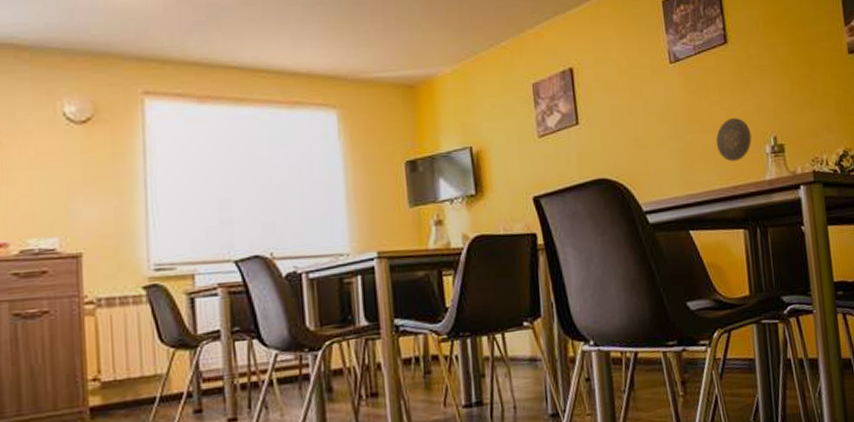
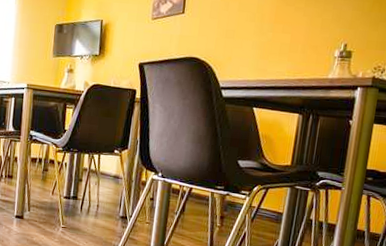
decorative plate: present [716,117,752,162] -> none [292,23,325,60]

